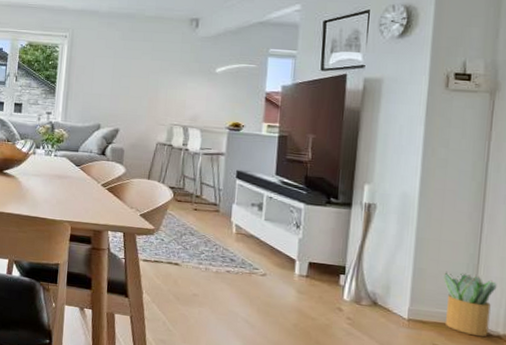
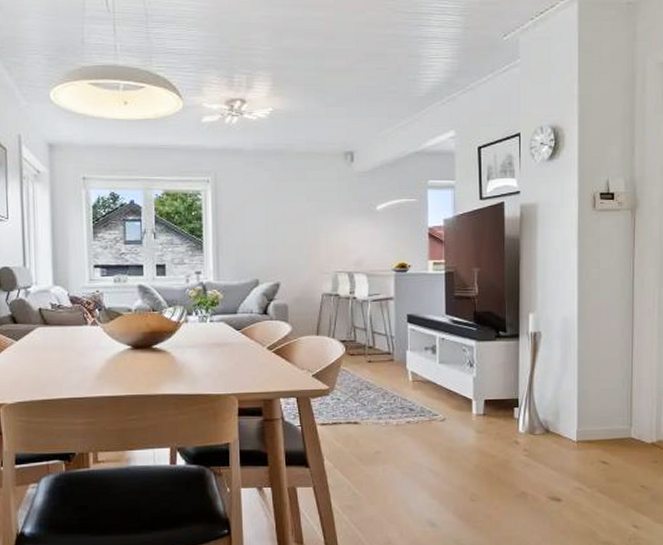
potted plant: present [442,271,497,337] -> none [603,388,648,447]

